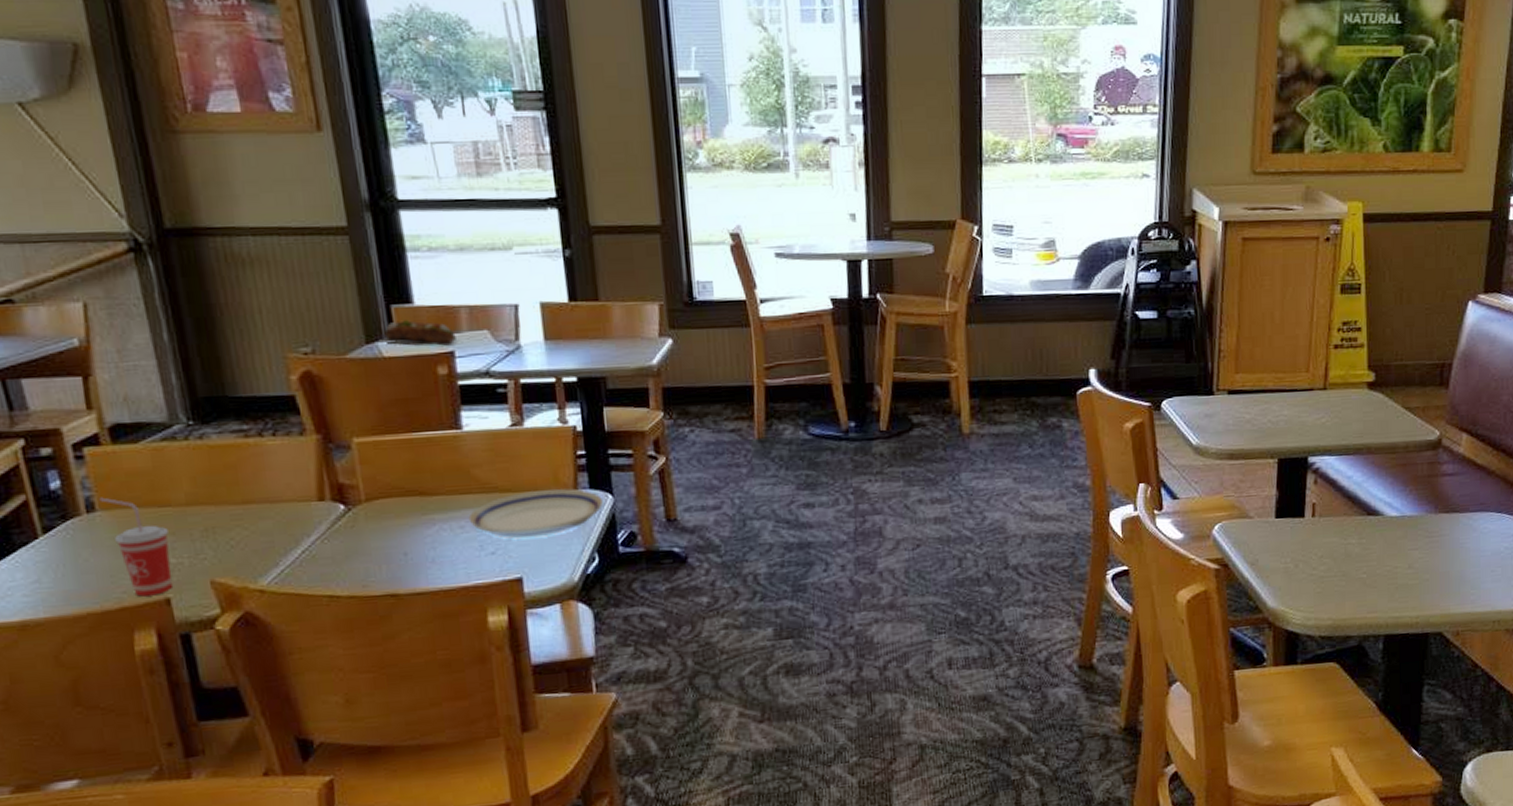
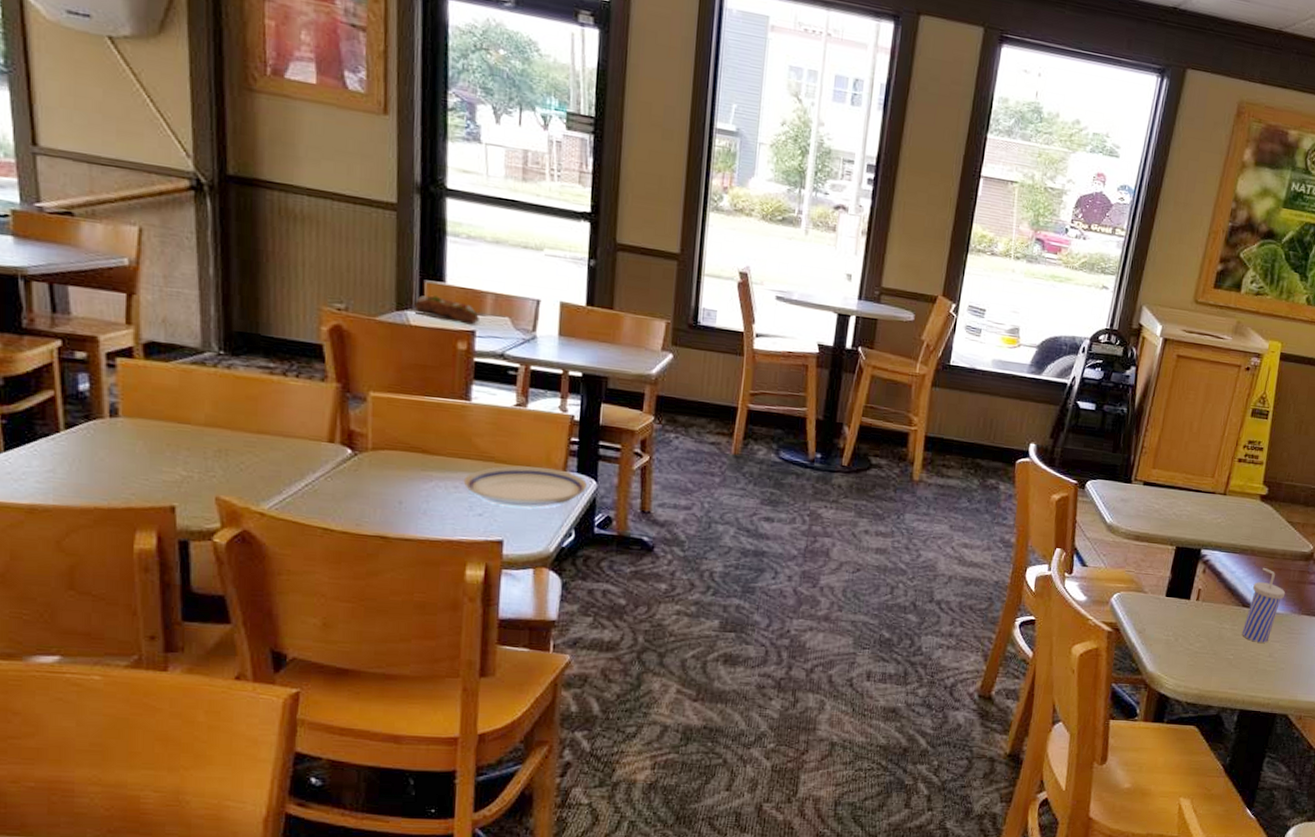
beverage cup: present [99,497,173,597] -> none [123,405,184,502]
beverage cup: none [1372,465,1416,554] -> present [1242,567,1286,643]

